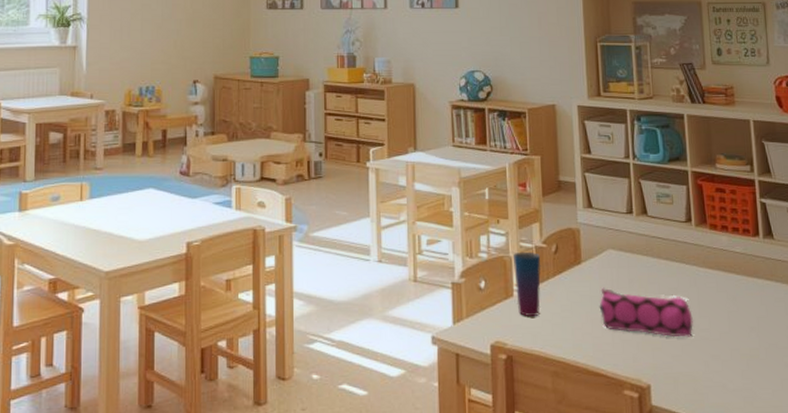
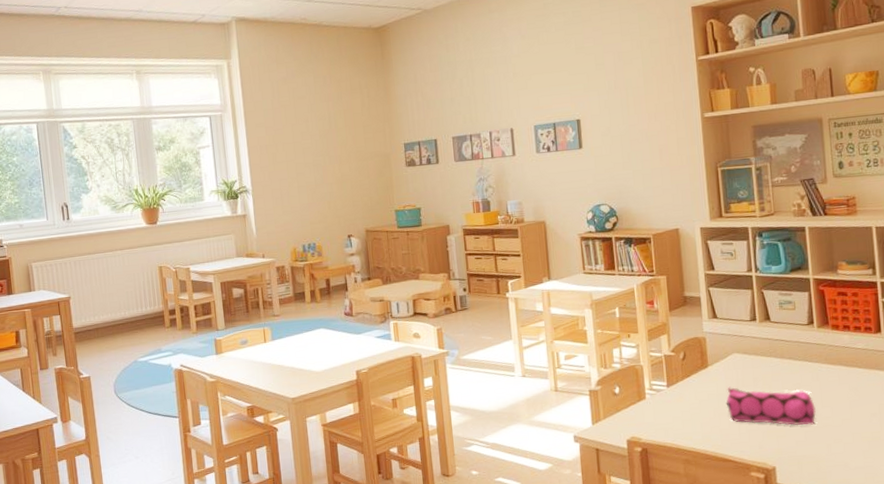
cup: present [513,251,541,317] -> none [644,360,671,416]

